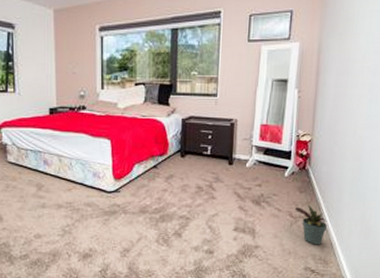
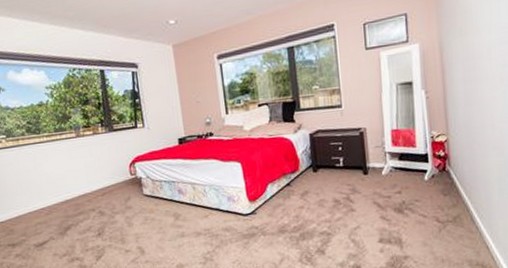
potted plant: present [294,205,327,245] -> none [440,207,479,250]

